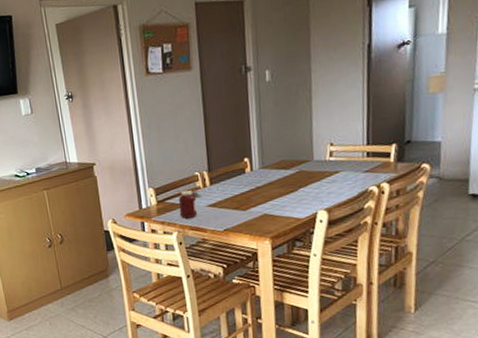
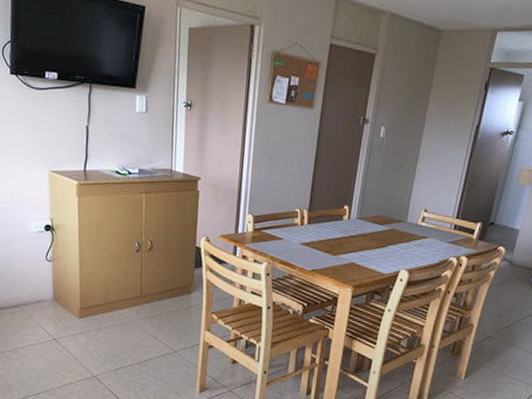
jar: present [178,190,203,219] -> none [273,223,299,252]

